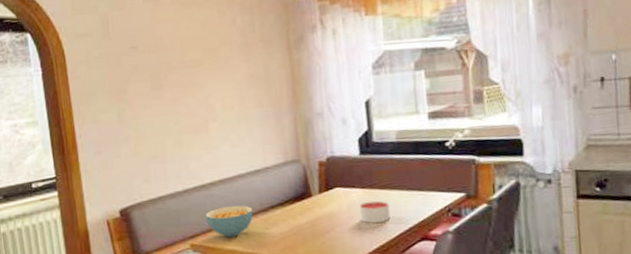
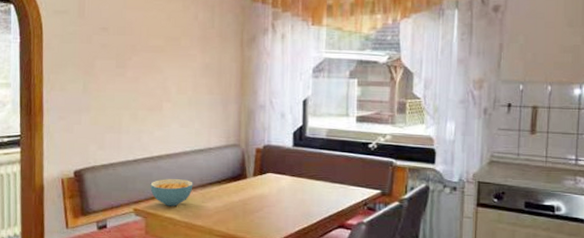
candle: present [359,200,391,223] -> none [287,188,314,208]

